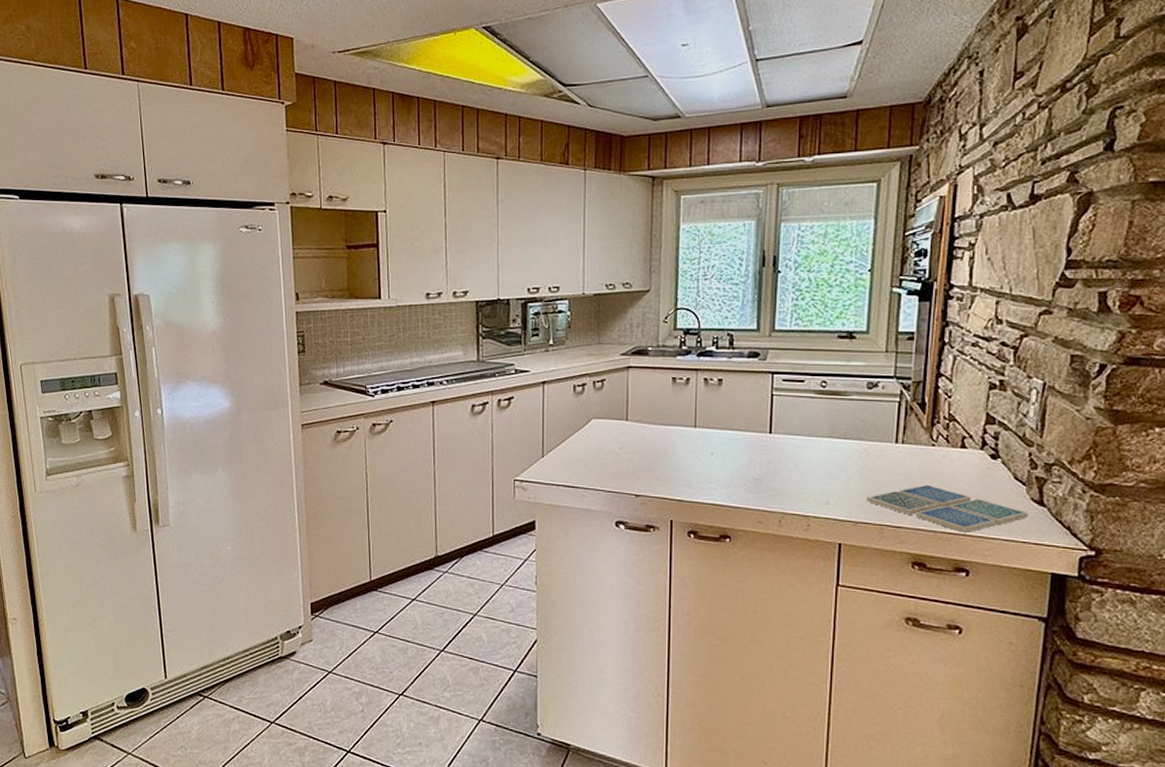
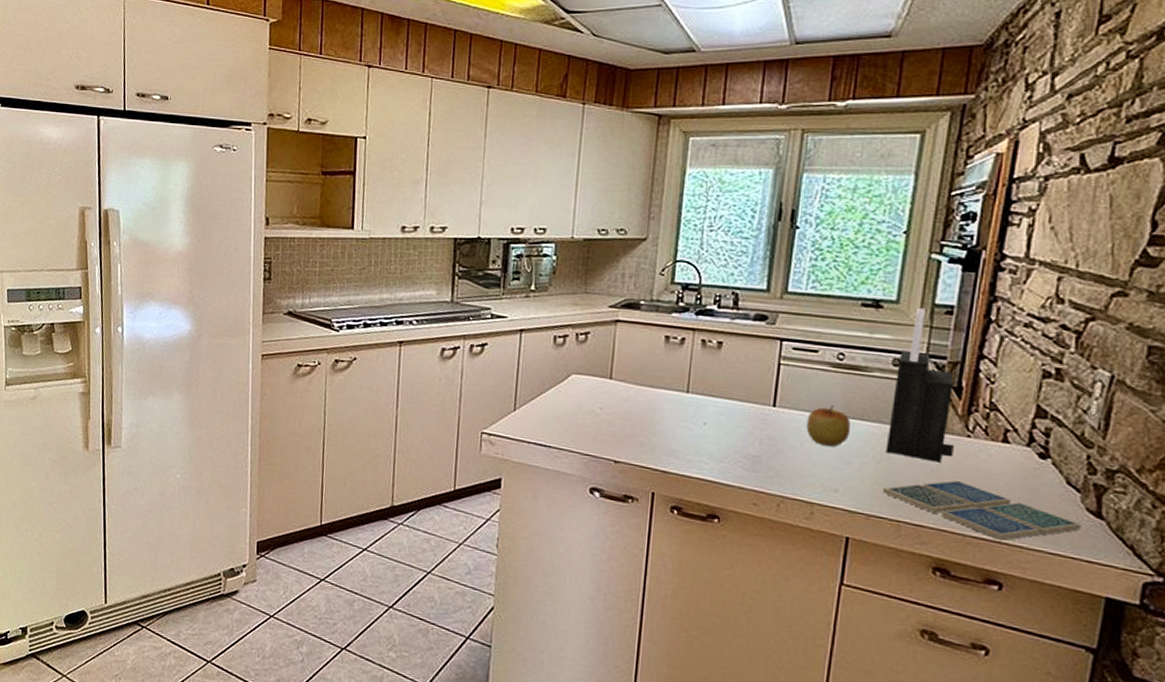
apple: none [799,428,835,464] -> present [806,405,850,447]
knife block: none [866,335,922,470] -> present [885,307,954,463]

